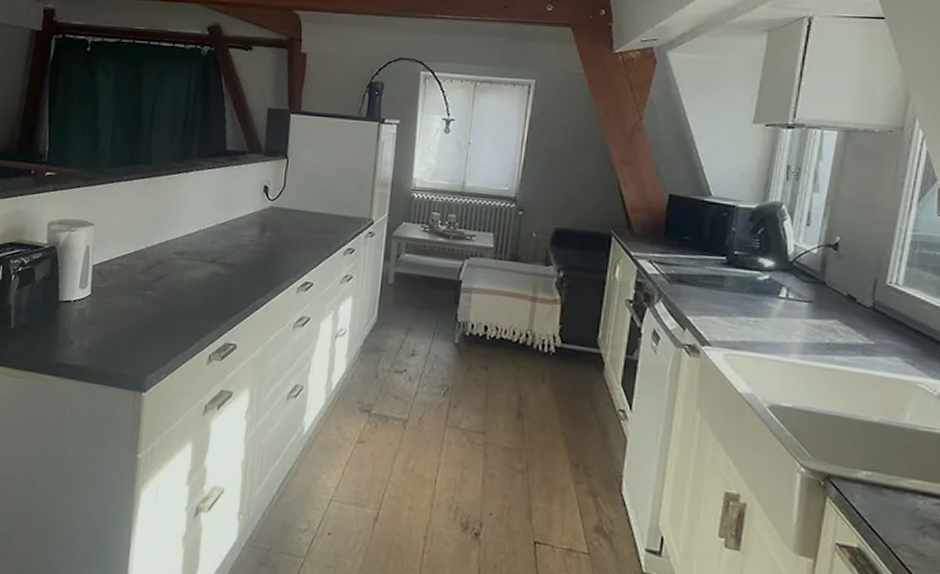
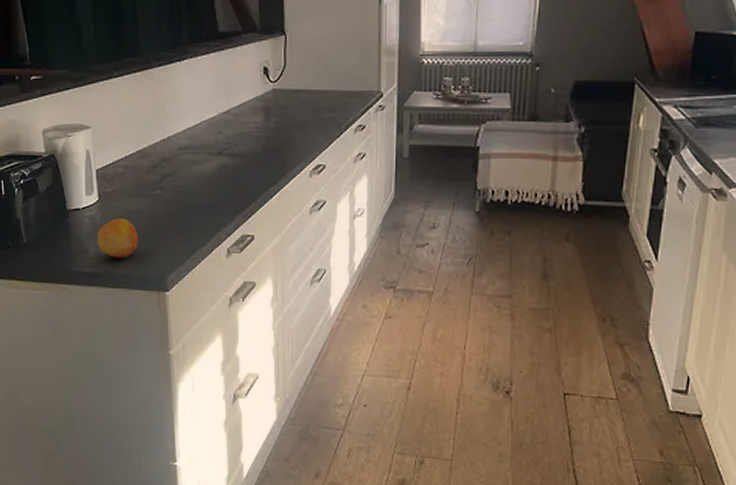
fruit: none [83,313,124,354] -> present [97,218,139,258]

